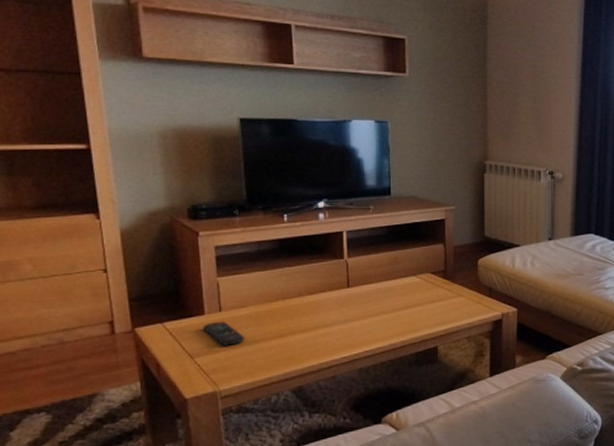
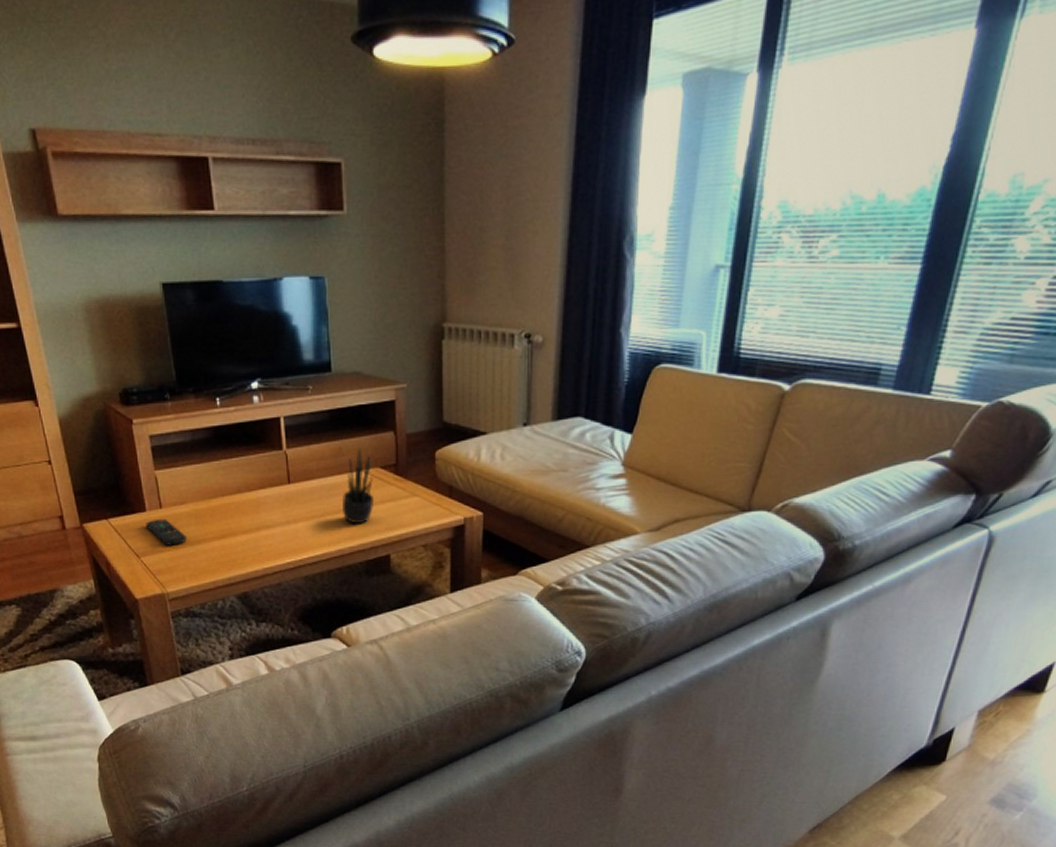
potted plant: none [395,258,425,321] -> present [341,449,375,525]

